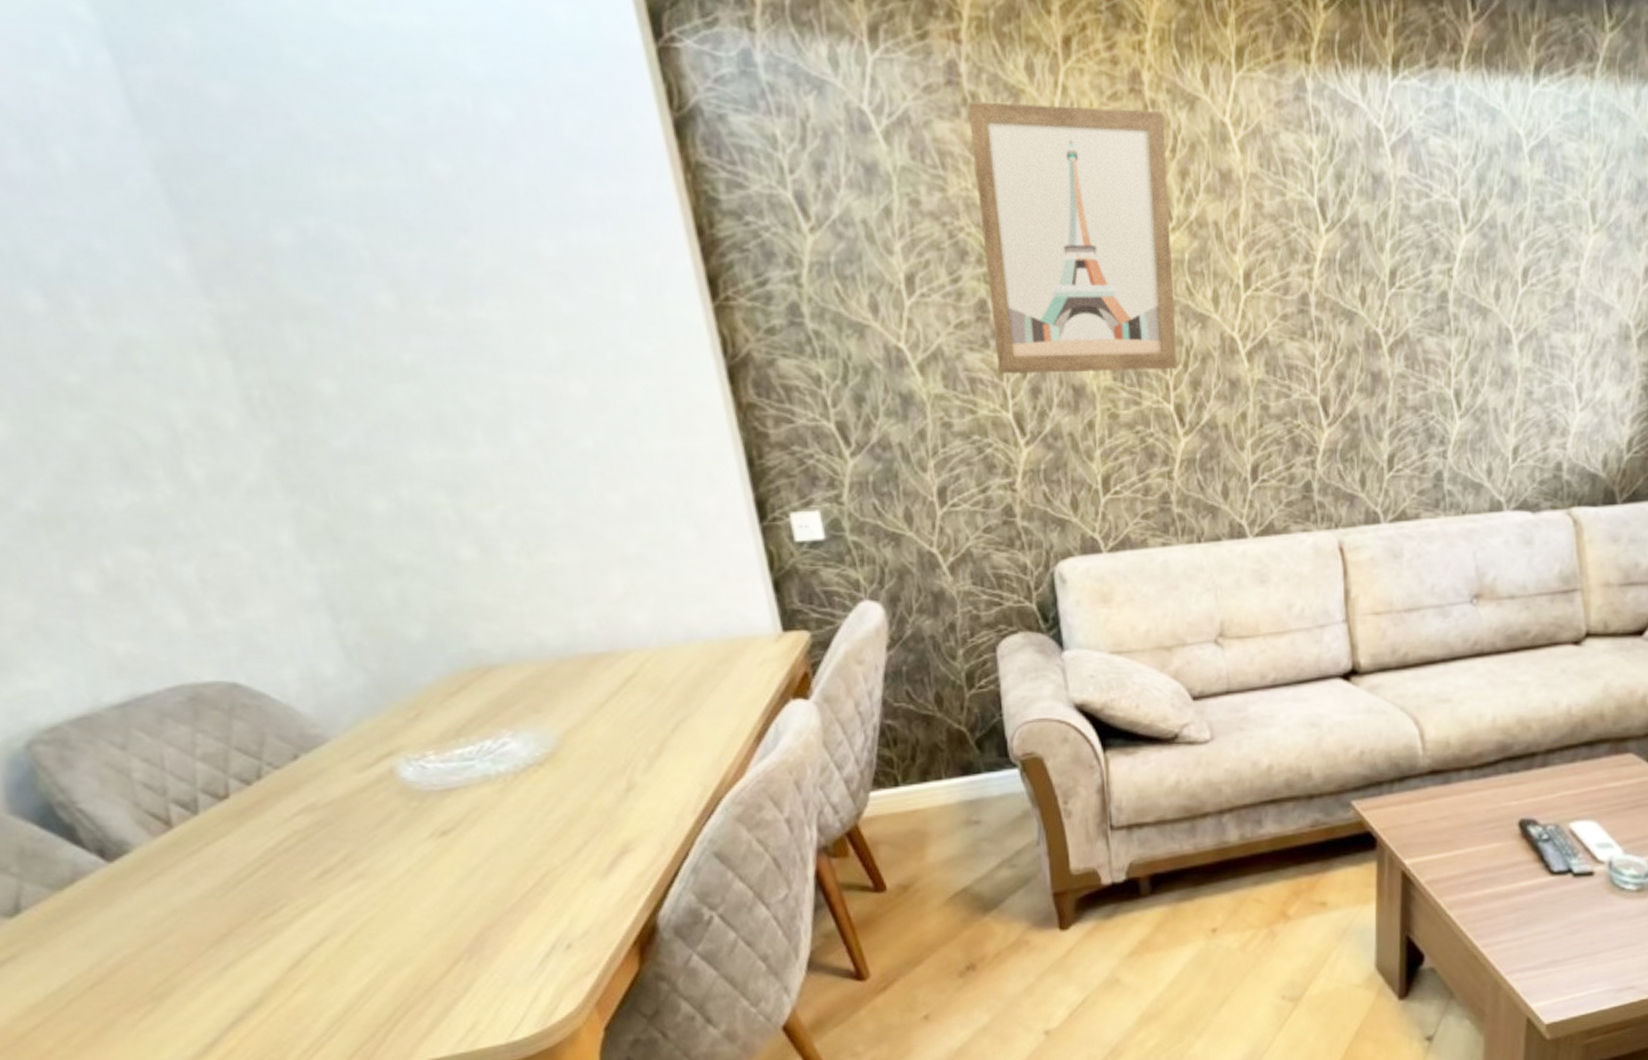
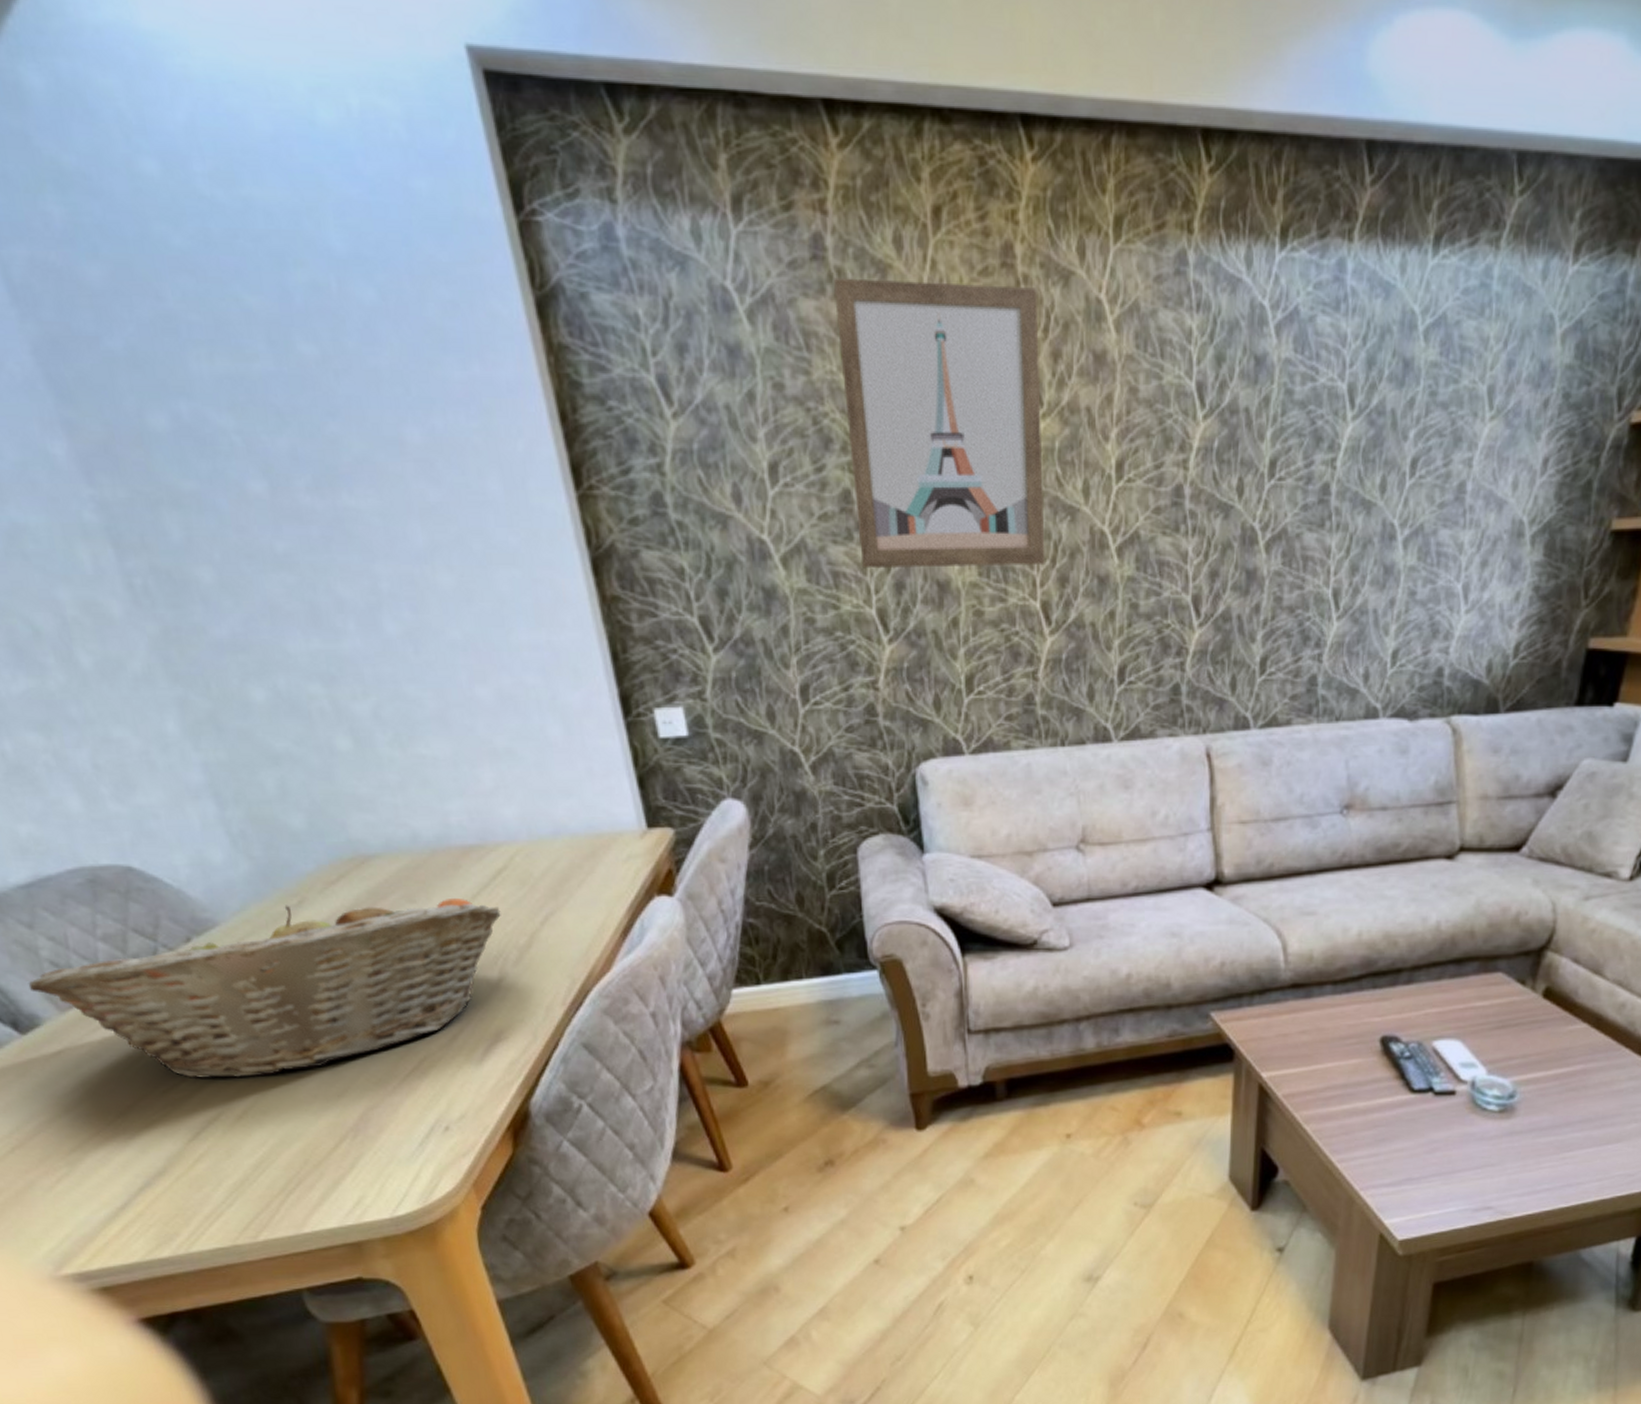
fruit basket: none [118,707,630,903] -> present [28,899,501,1078]

